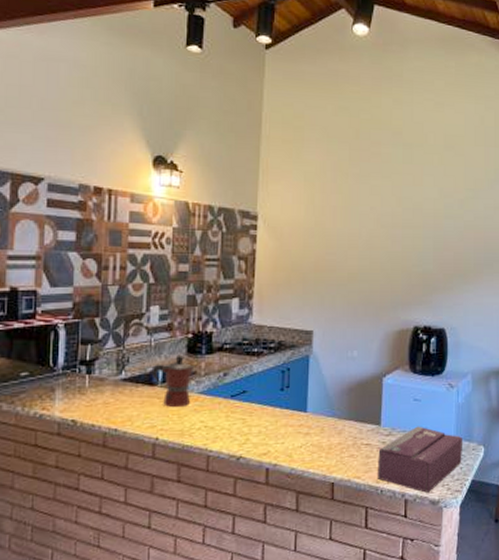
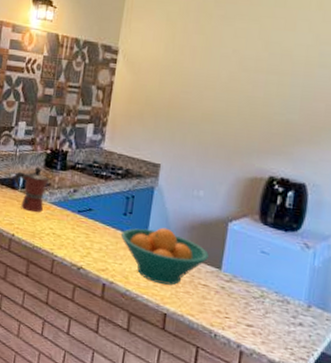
fruit bowl: none [279,395,368,454] -> present [120,227,209,286]
tissue box: present [377,426,462,493] -> none [211,279,315,351]

